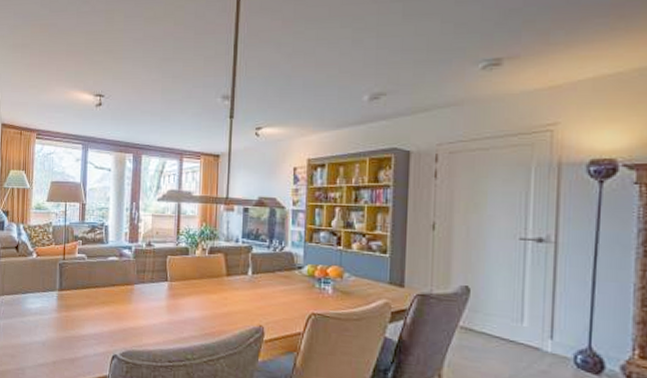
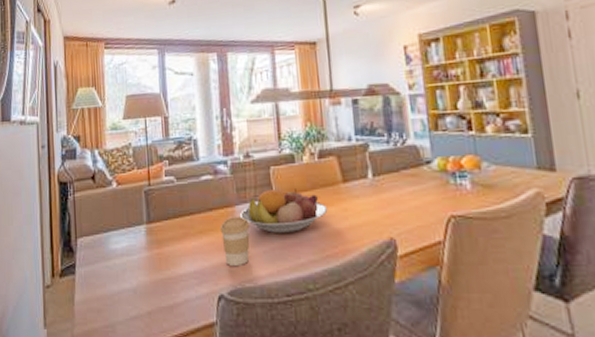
coffee cup: none [119,293,145,333] -> present [219,216,250,265]
fruit bowl: none [138,275,211,313] -> present [240,189,328,234]

